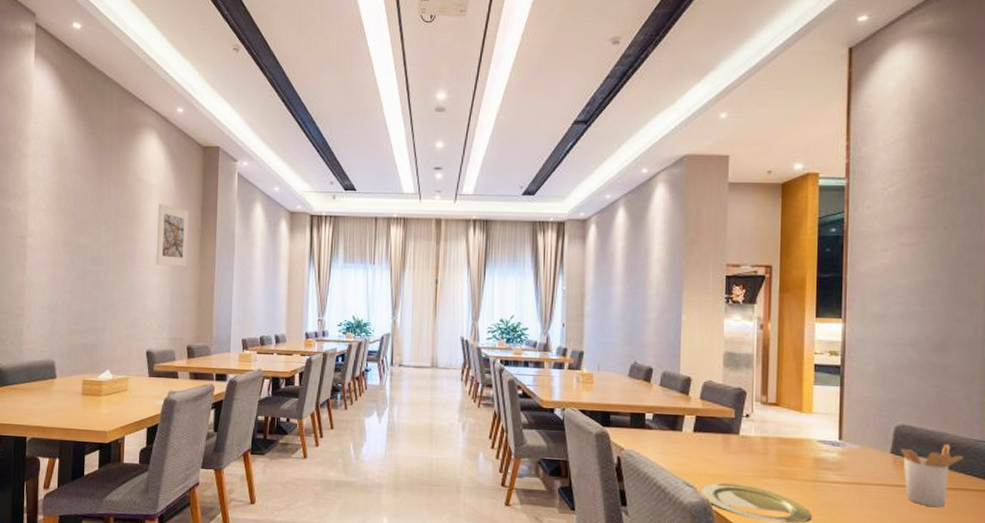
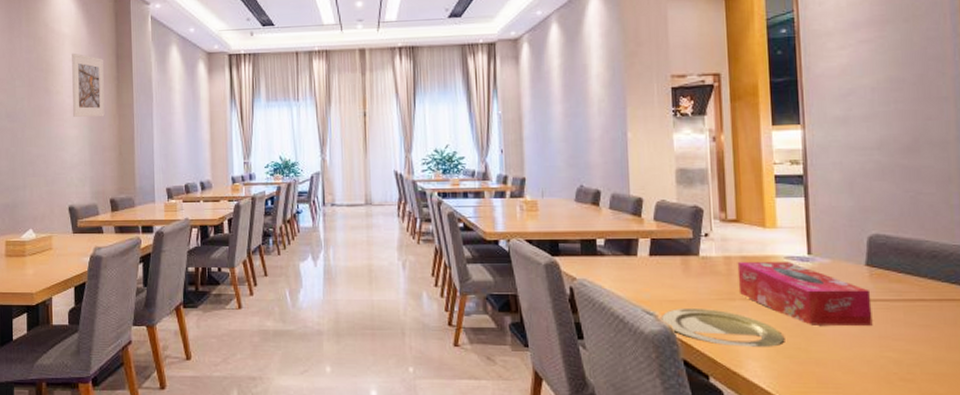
tissue box: none [773,443,893,509] -> present [737,261,873,326]
utensil holder: present [900,444,964,508] -> none [876,252,947,322]

